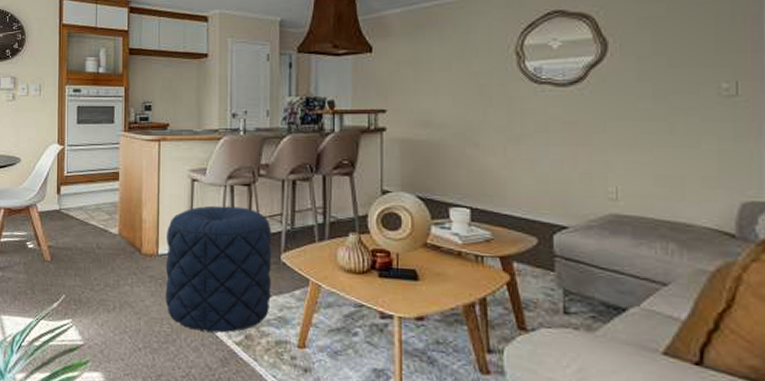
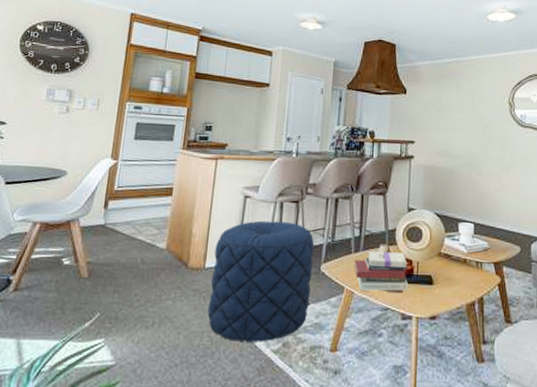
books: none [319,240,386,288] -> present [353,251,408,292]

